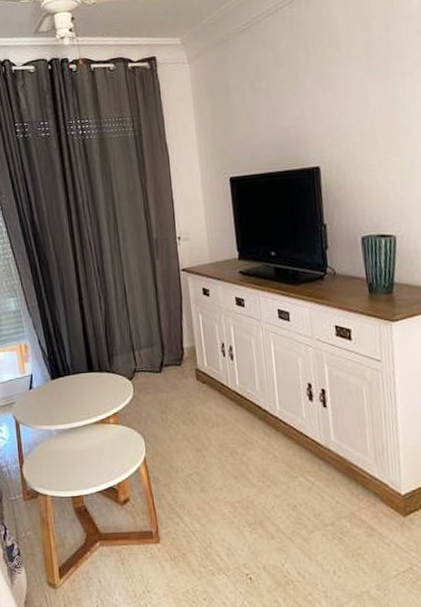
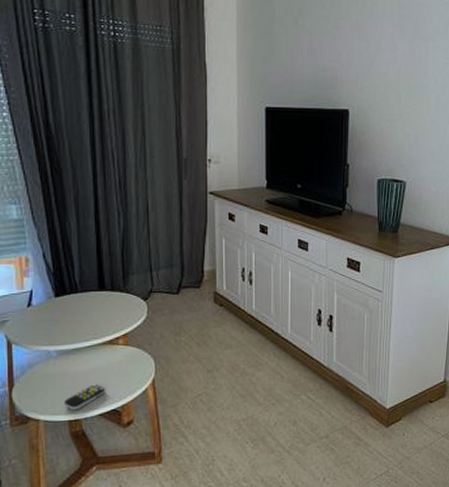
remote control: none [67,462,102,487] -> present [65,384,106,411]

